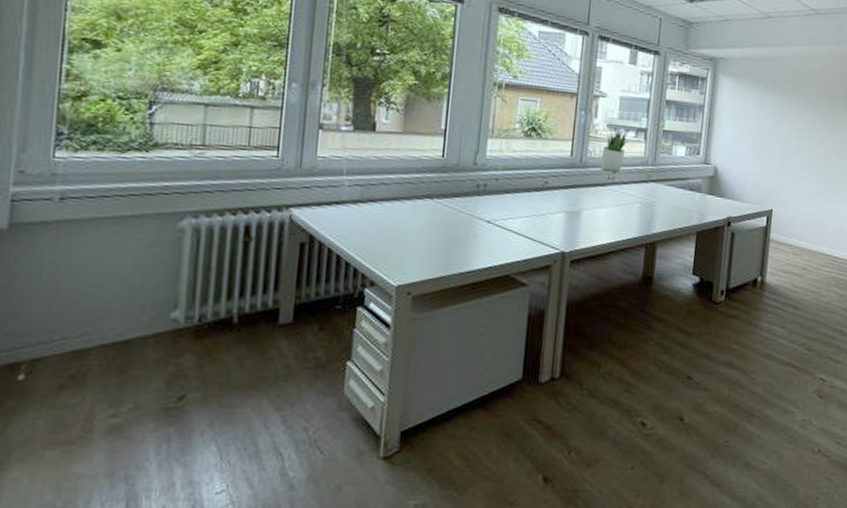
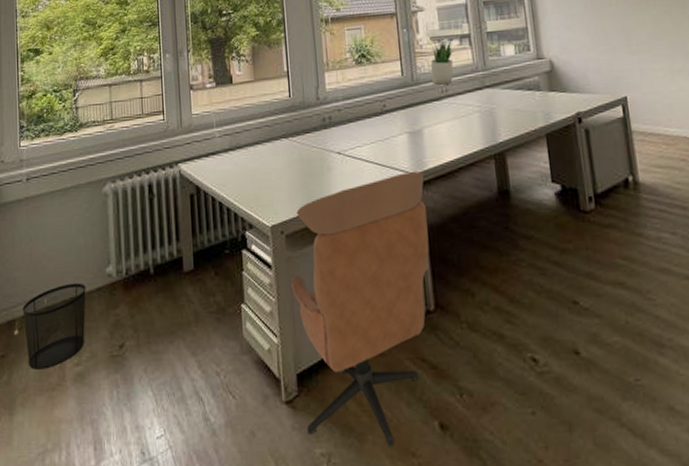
waste bin: none [34,325,138,420] -> present [22,282,86,370]
office chair: none [404,248,574,498] -> present [290,171,430,447]

